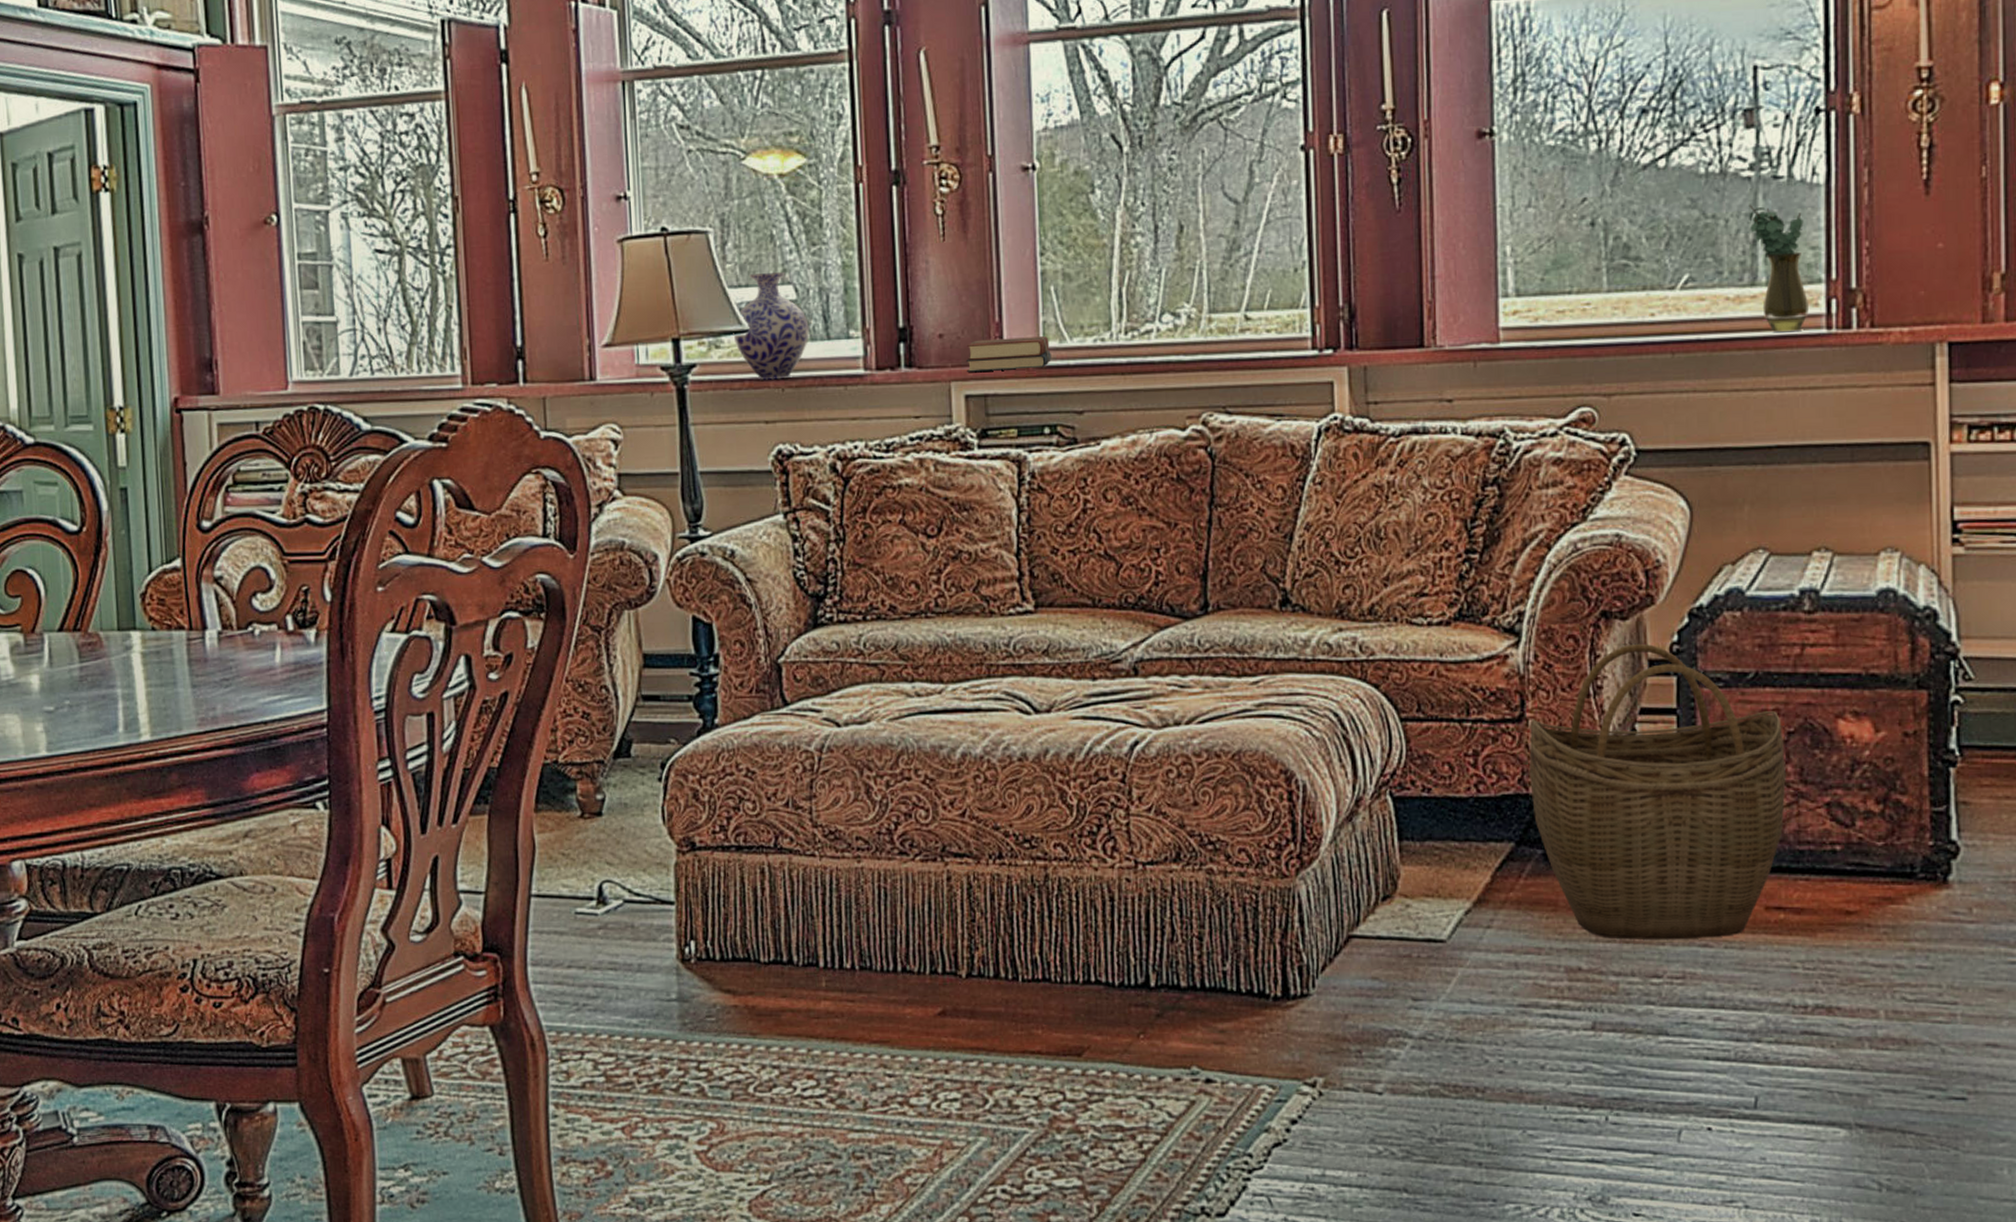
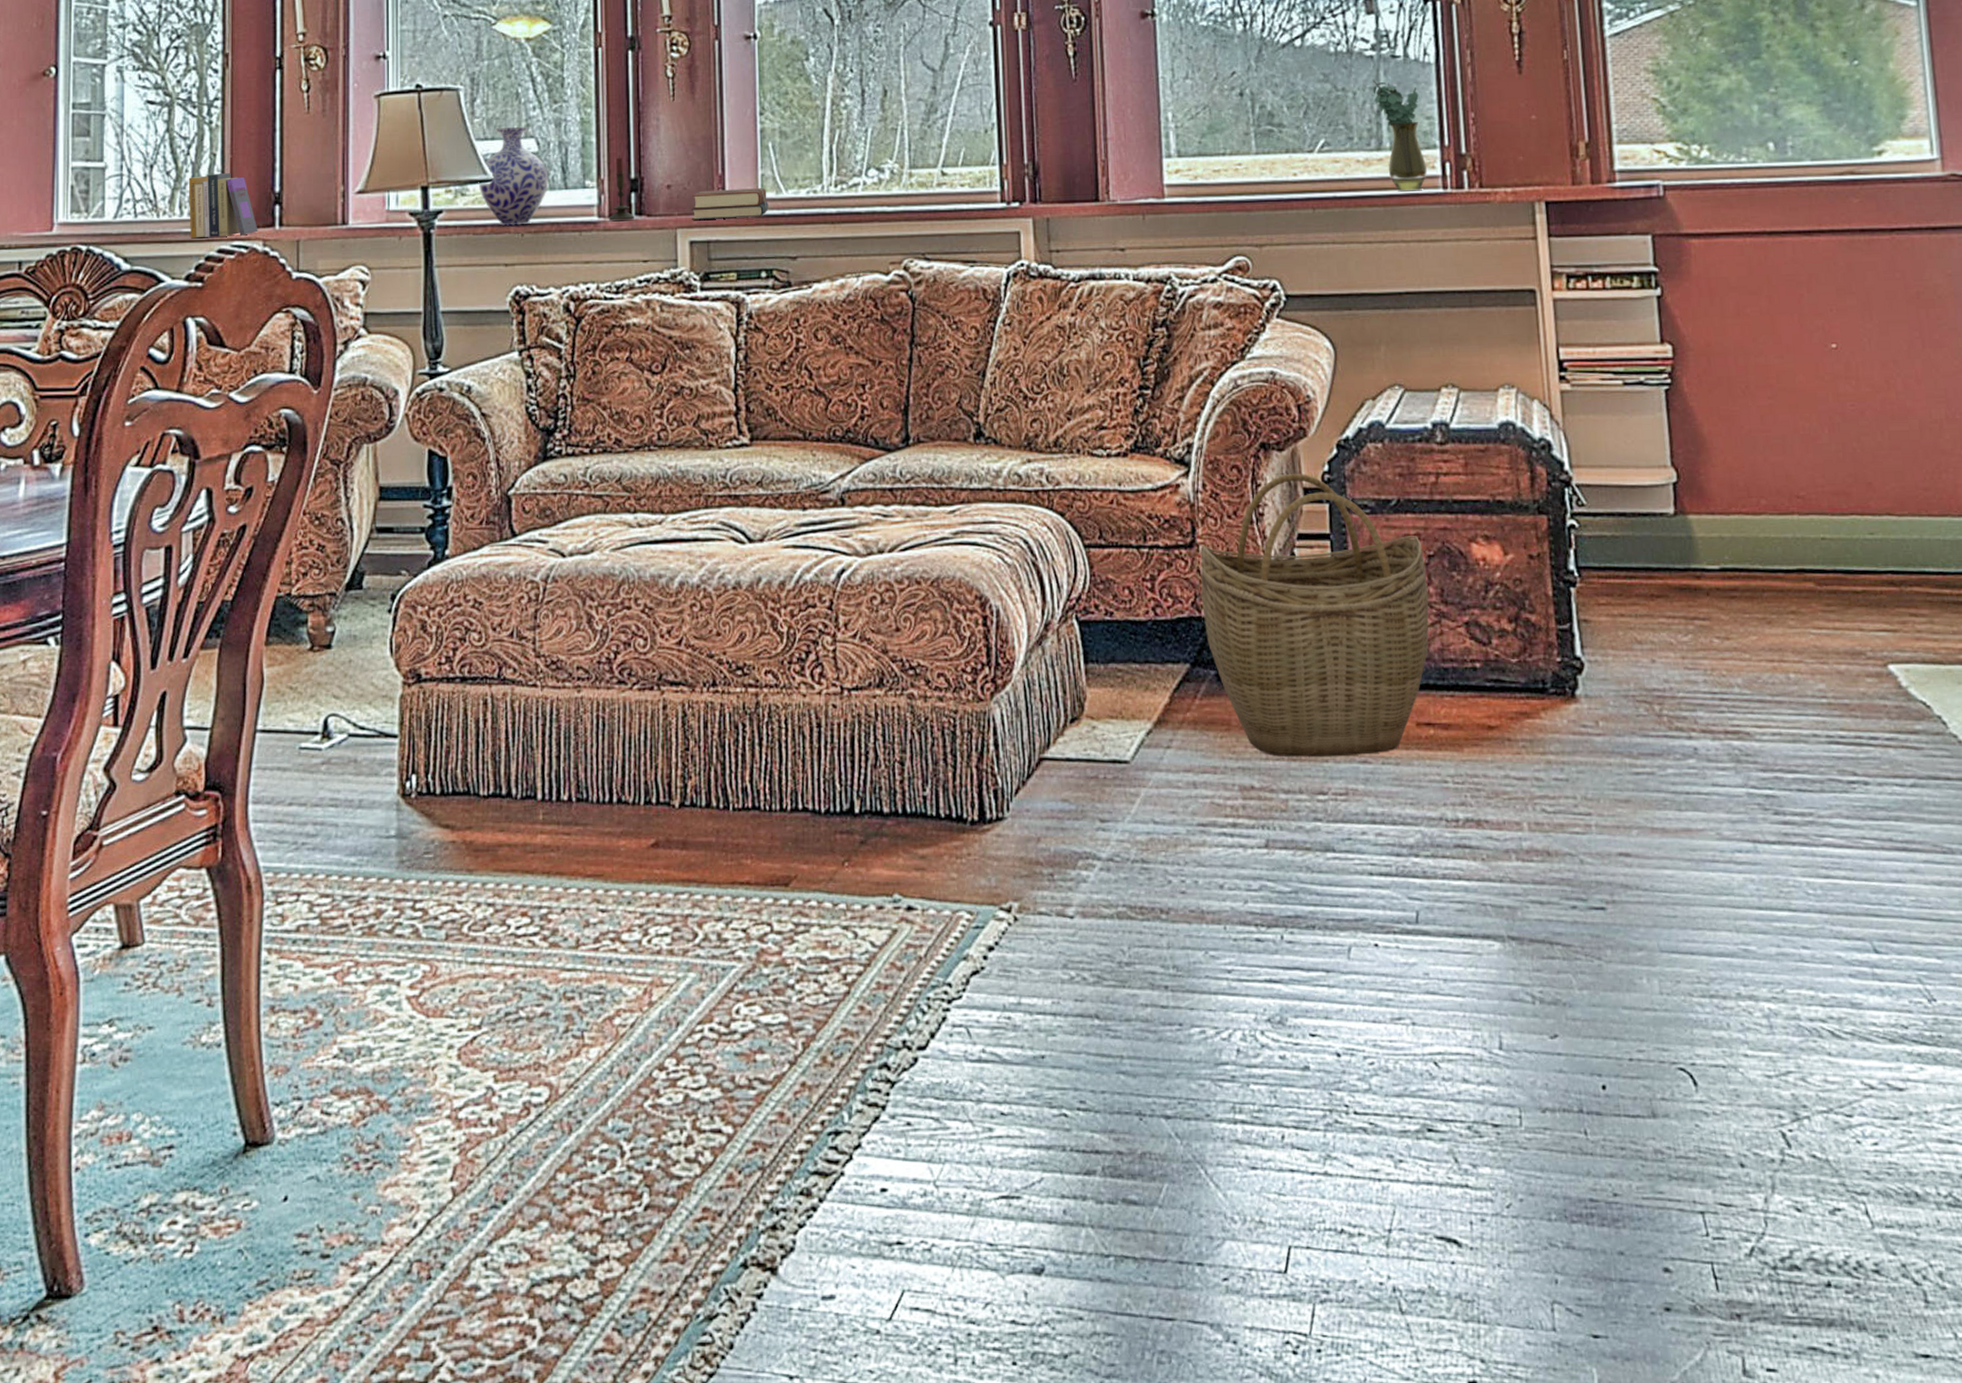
books: none [424,325,502,397] -> present [188,172,258,239]
candle: none [876,303,904,375] -> present [609,156,634,222]

